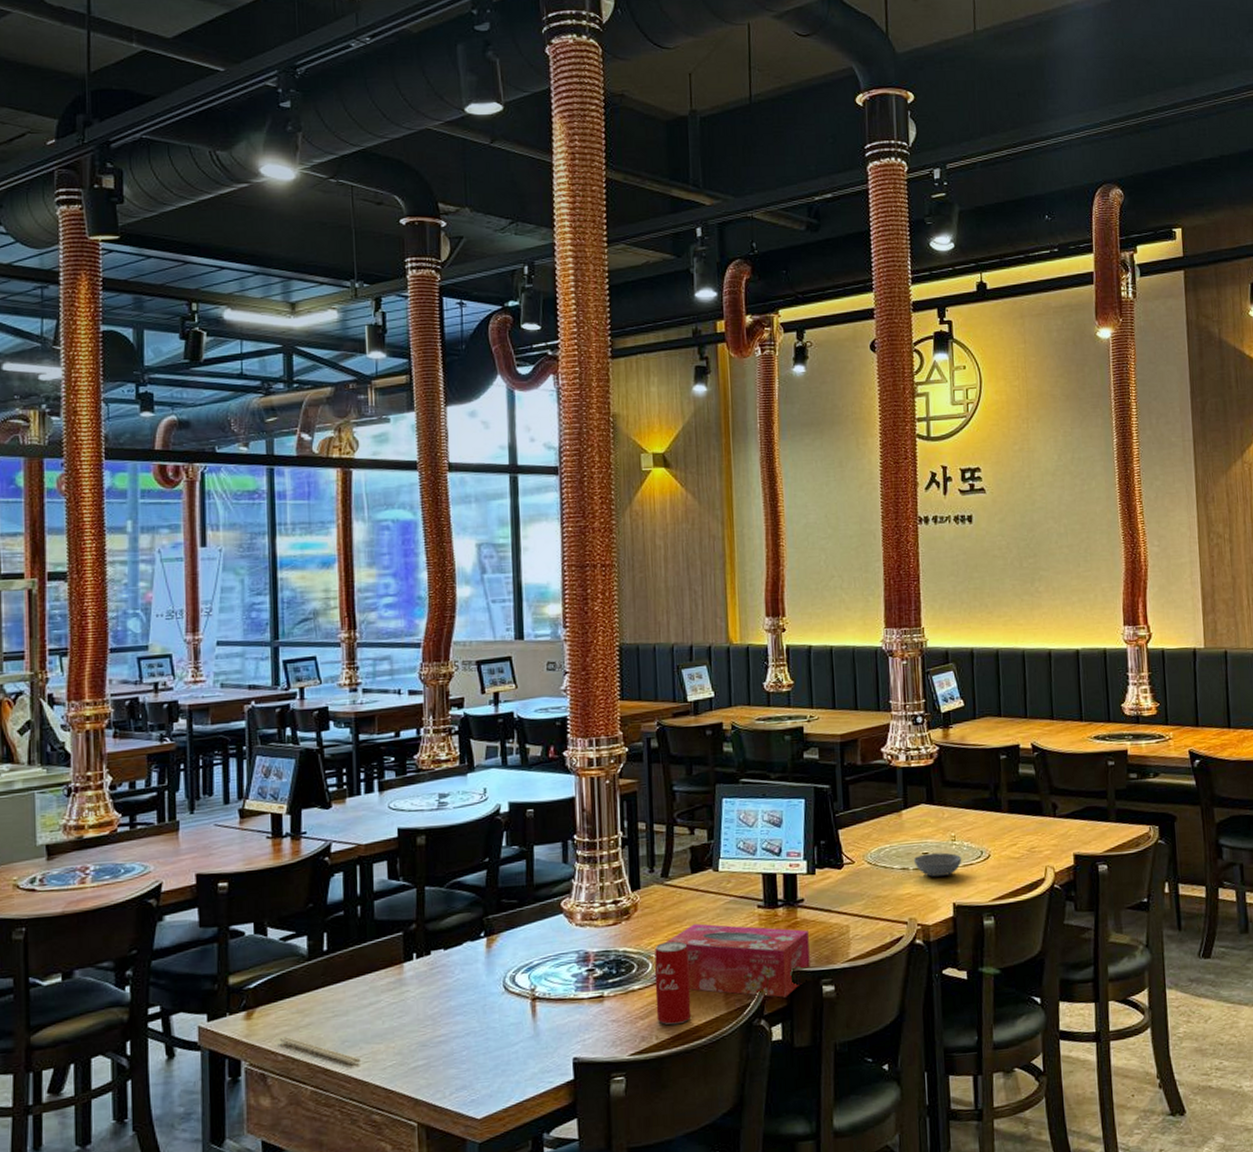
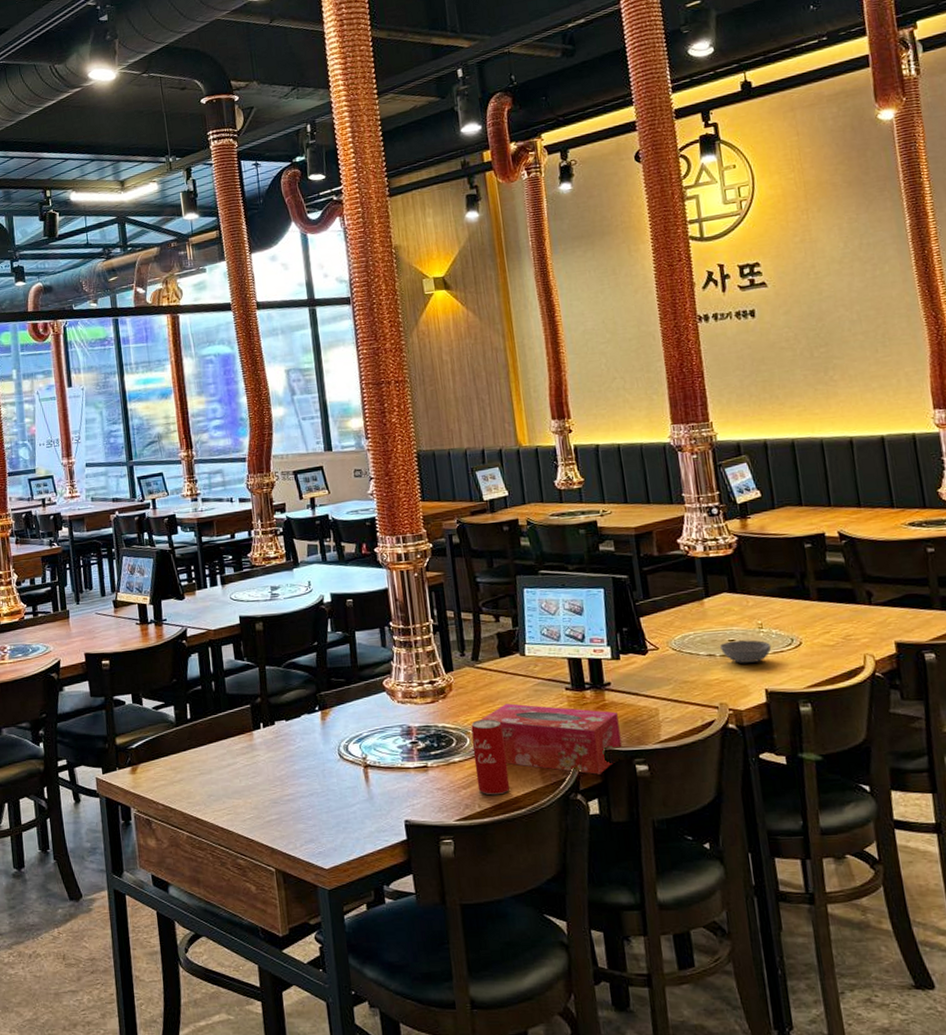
chopsticks: present [279,1036,360,1066] -> none [158,789,224,816]

